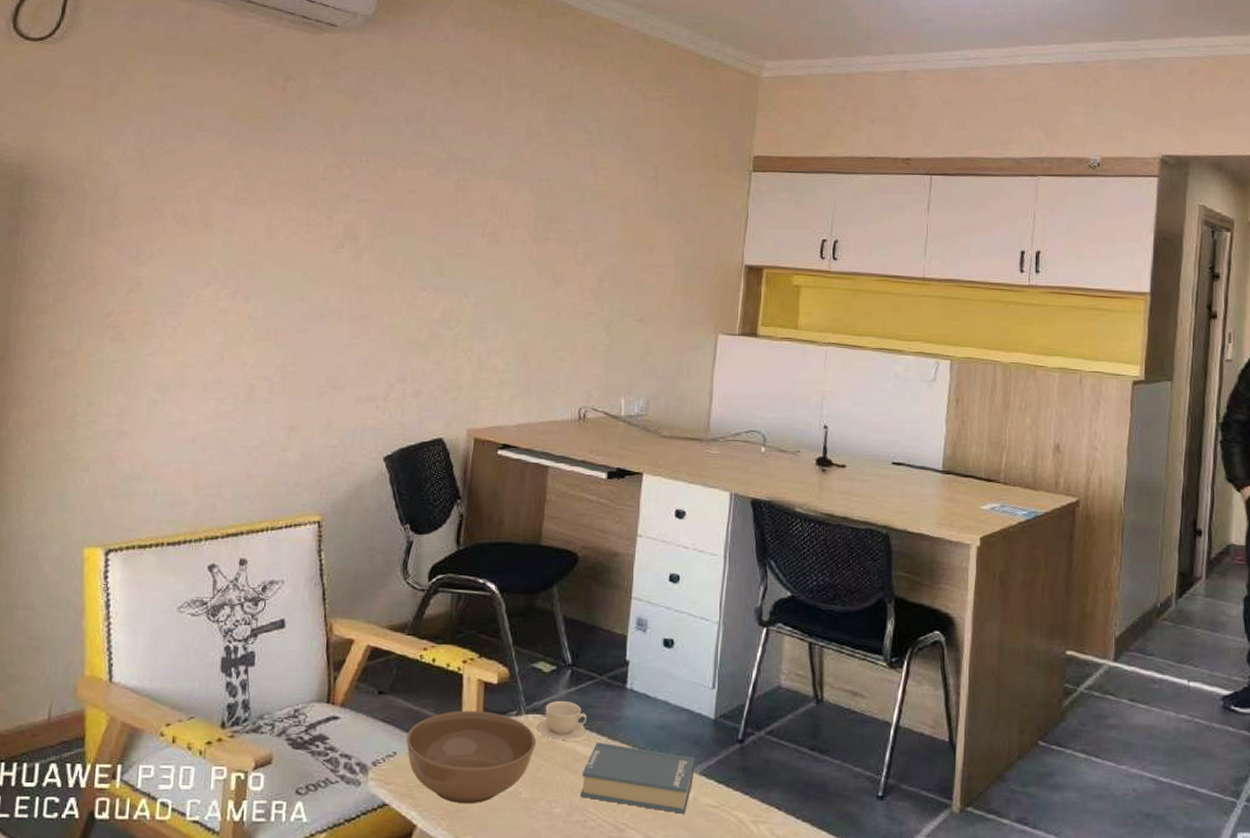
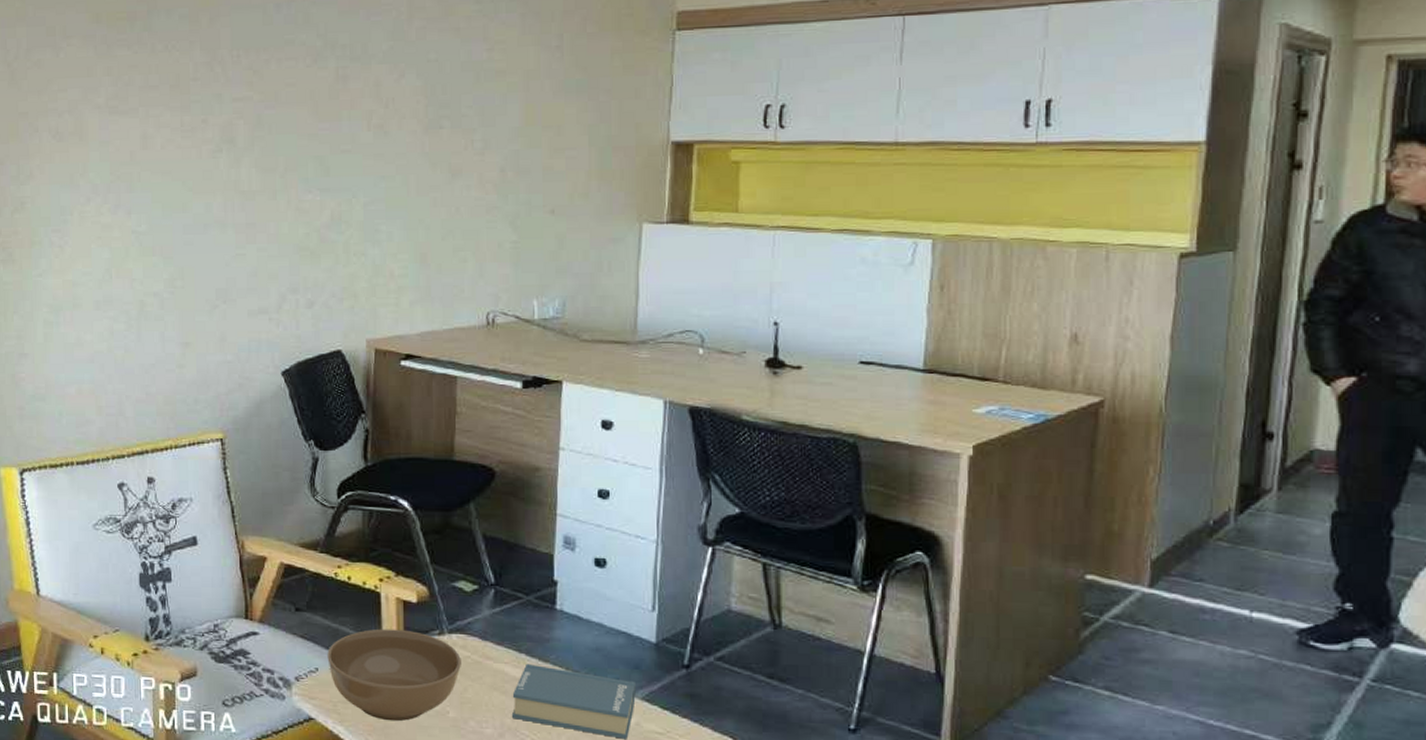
teacup: present [537,700,587,740] -> none [462,620,514,661]

